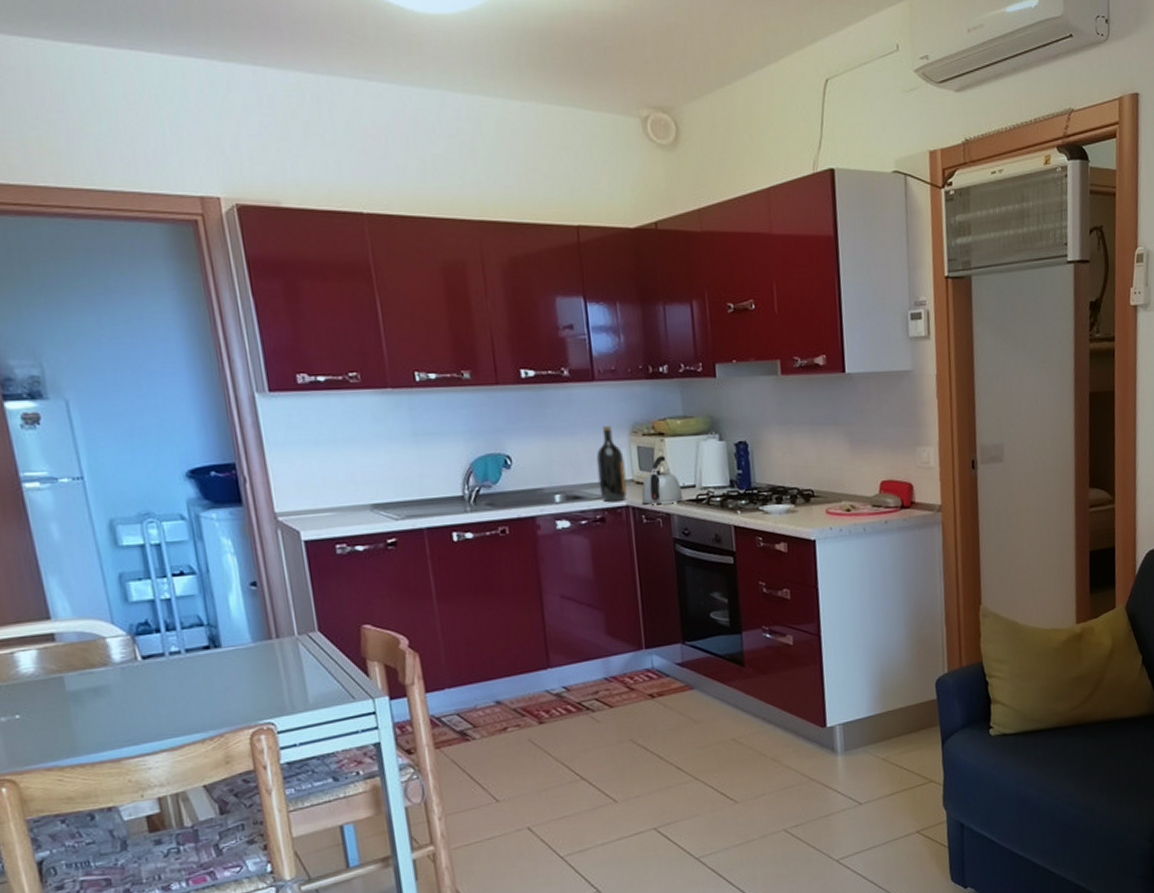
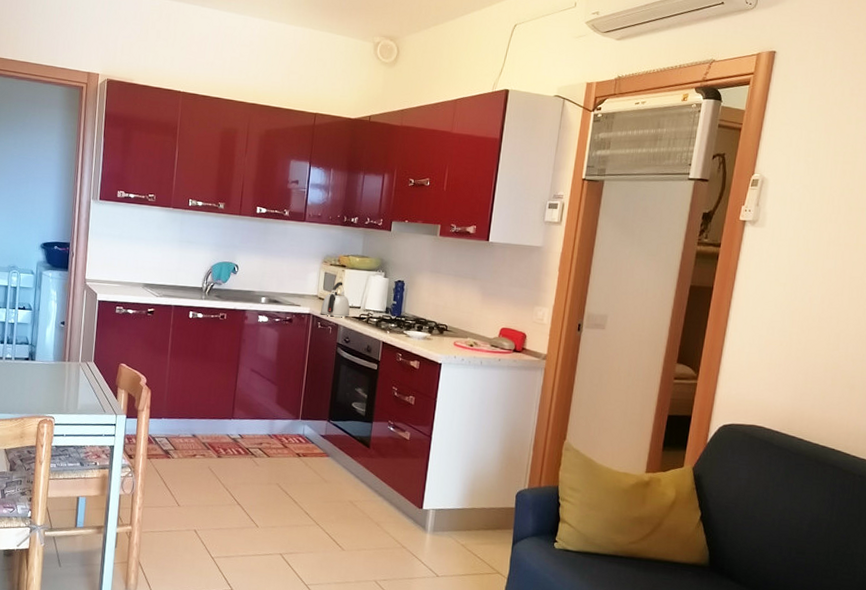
wine bottle: present [596,426,628,503] -> none [292,254,315,310]

